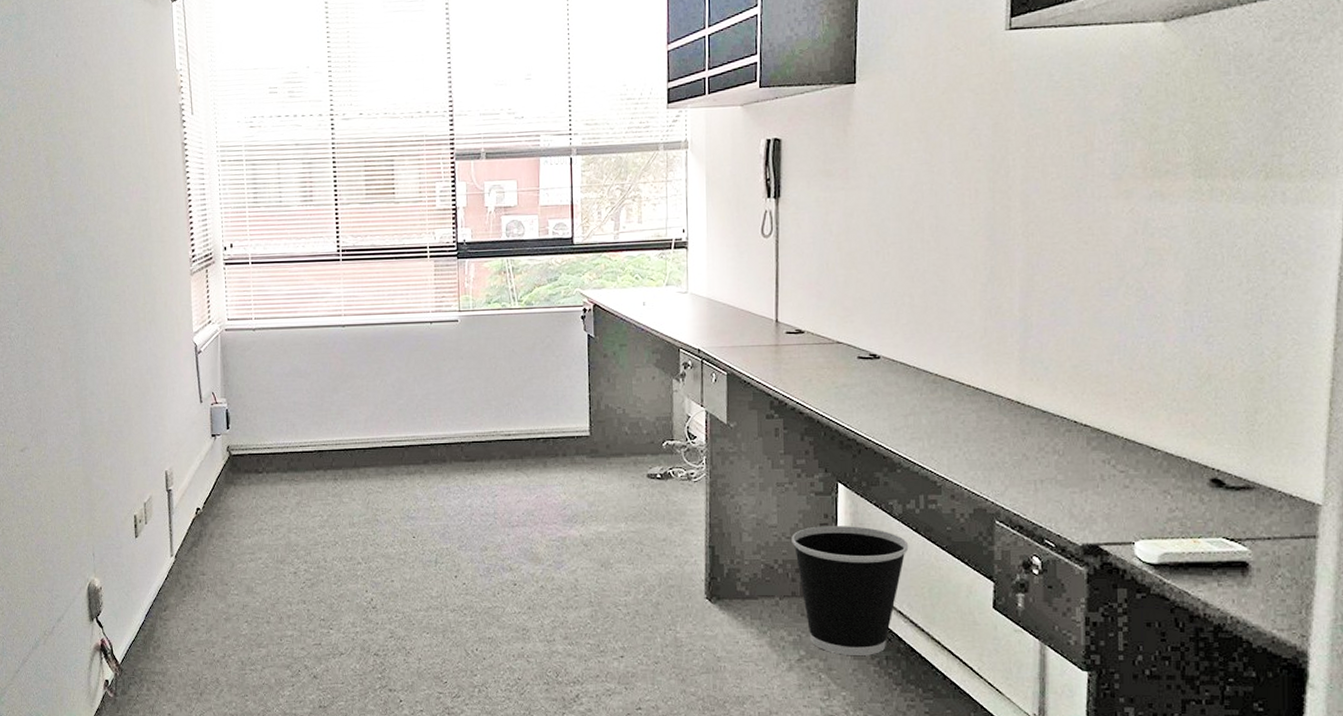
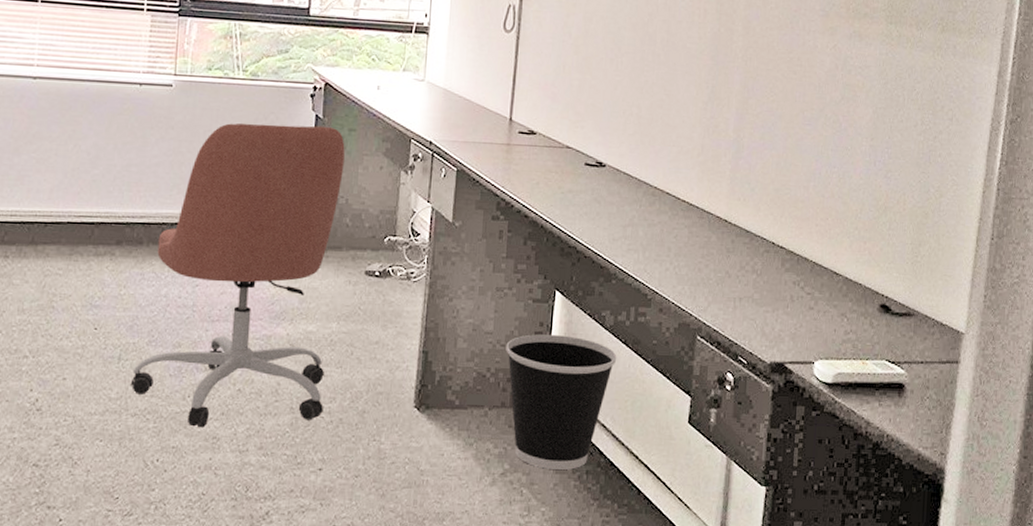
office chair: none [447,344,620,621] -> present [130,123,345,428]

